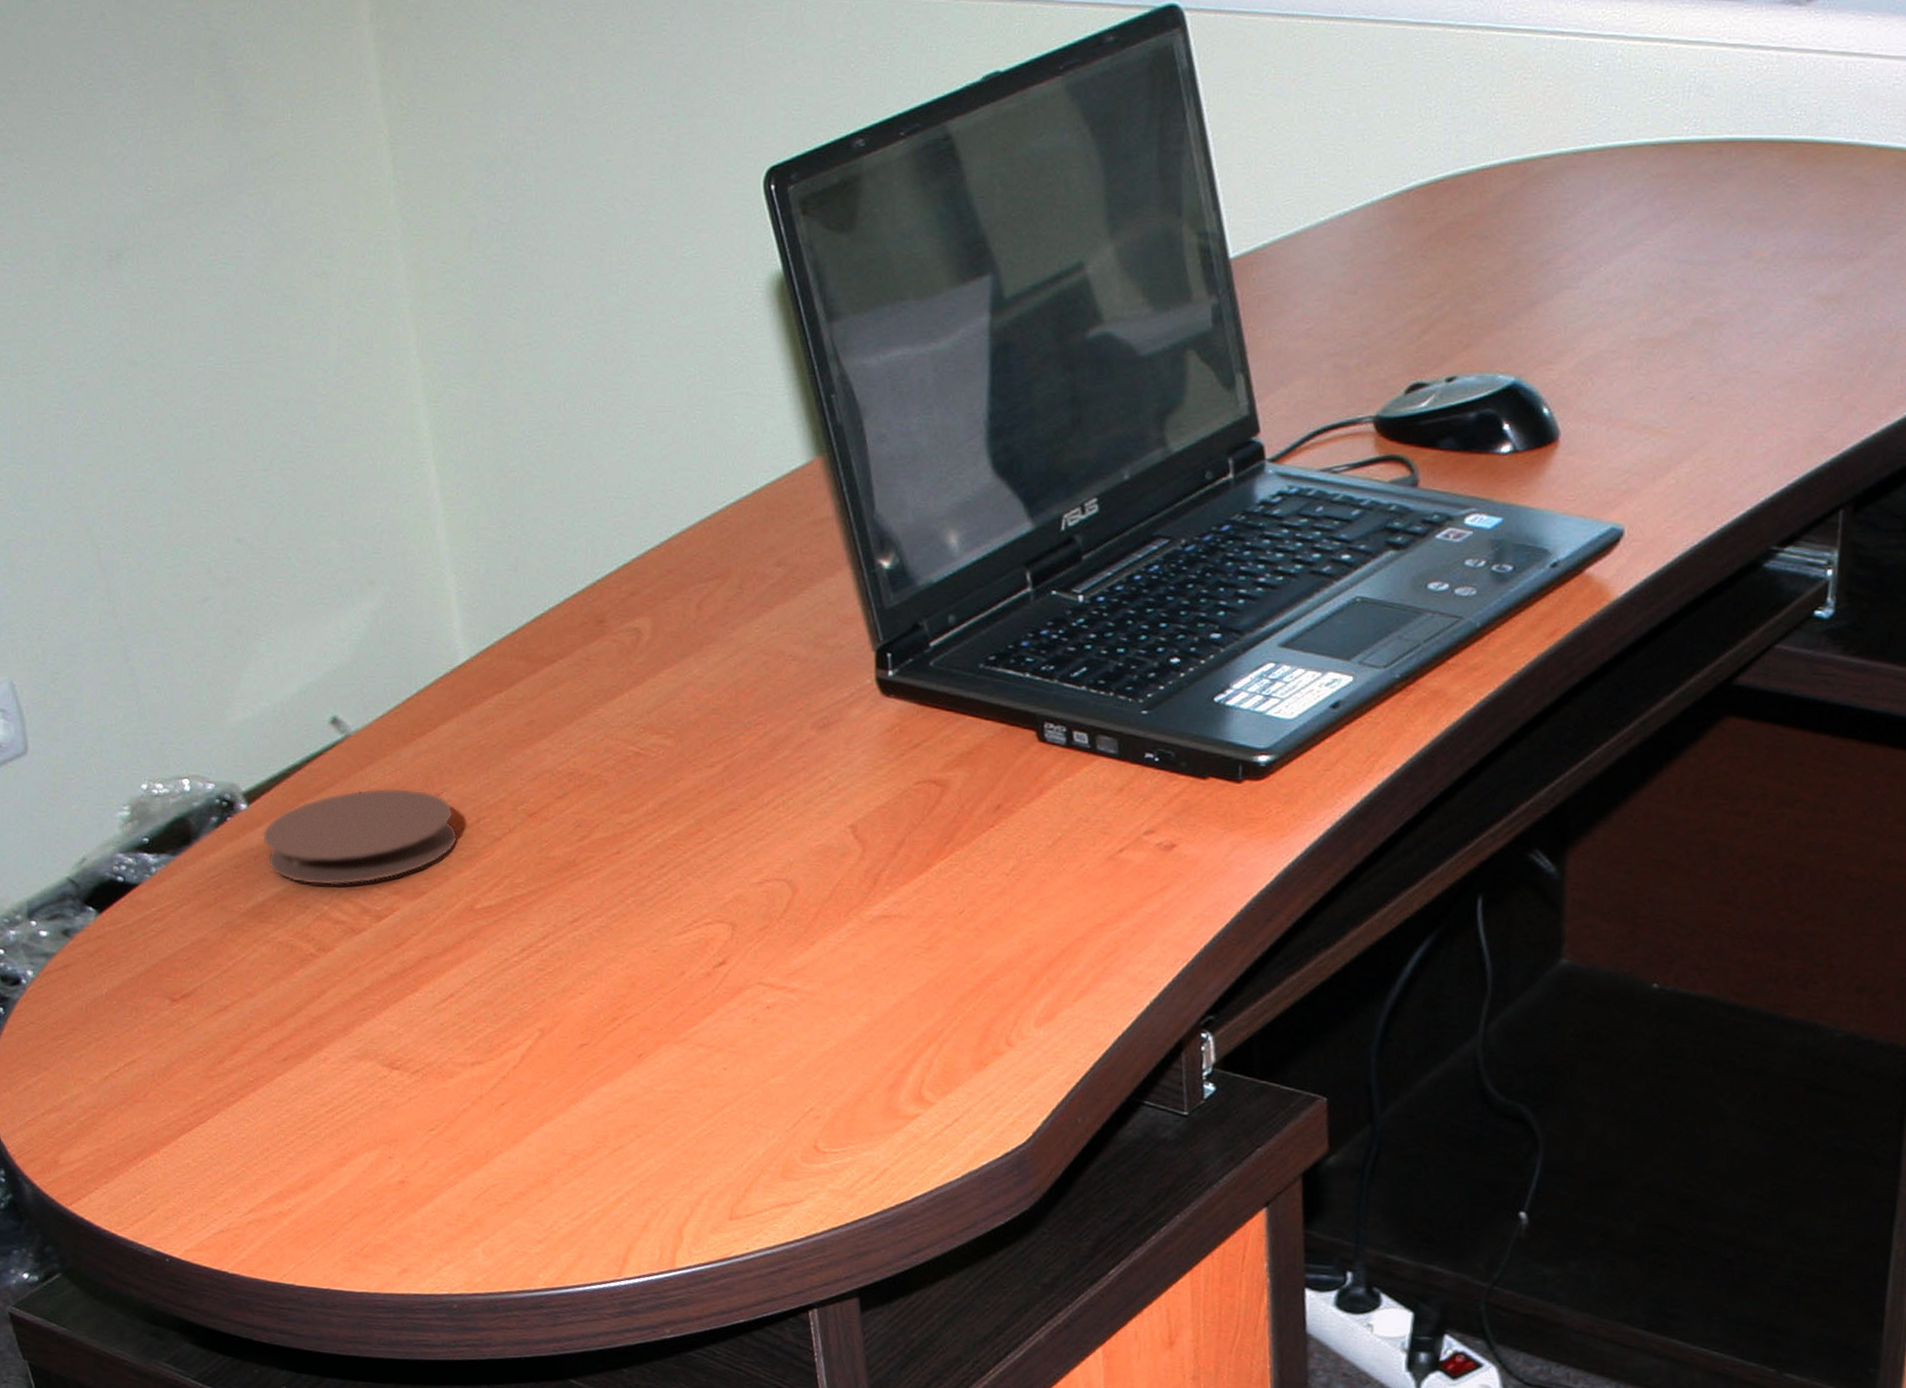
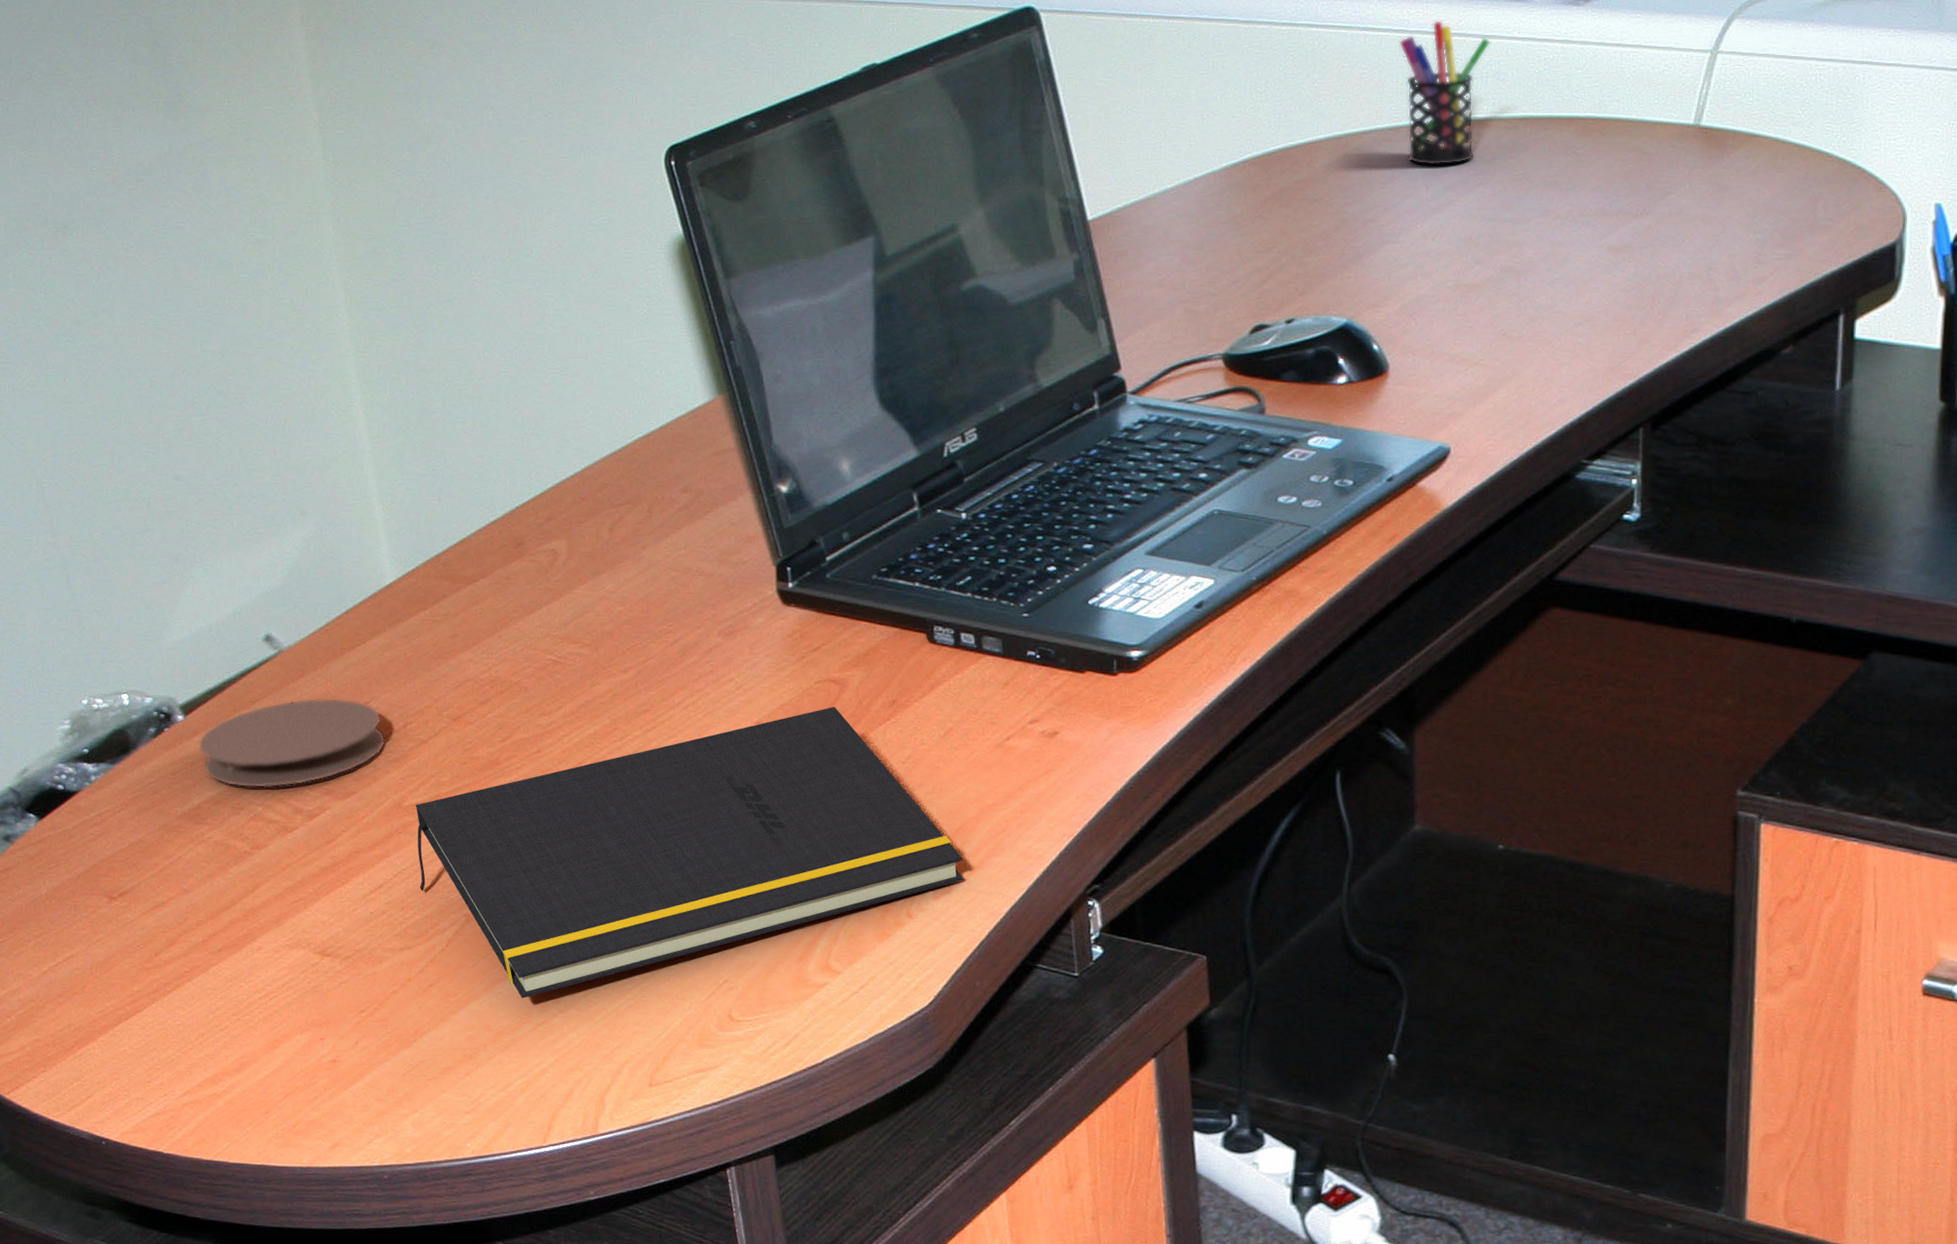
notepad: none [488,810,1068,1121] -> present [415,706,963,999]
pen holder: none [1590,23,1697,197] -> present [1399,20,1491,165]

